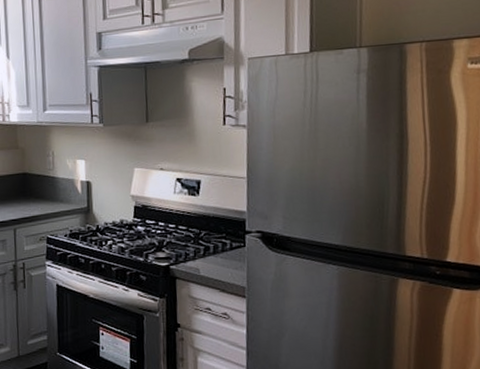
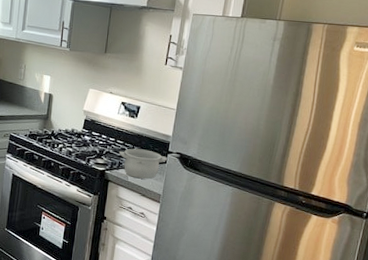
cooking pot: none [183,233,245,271] -> present [119,148,167,180]

